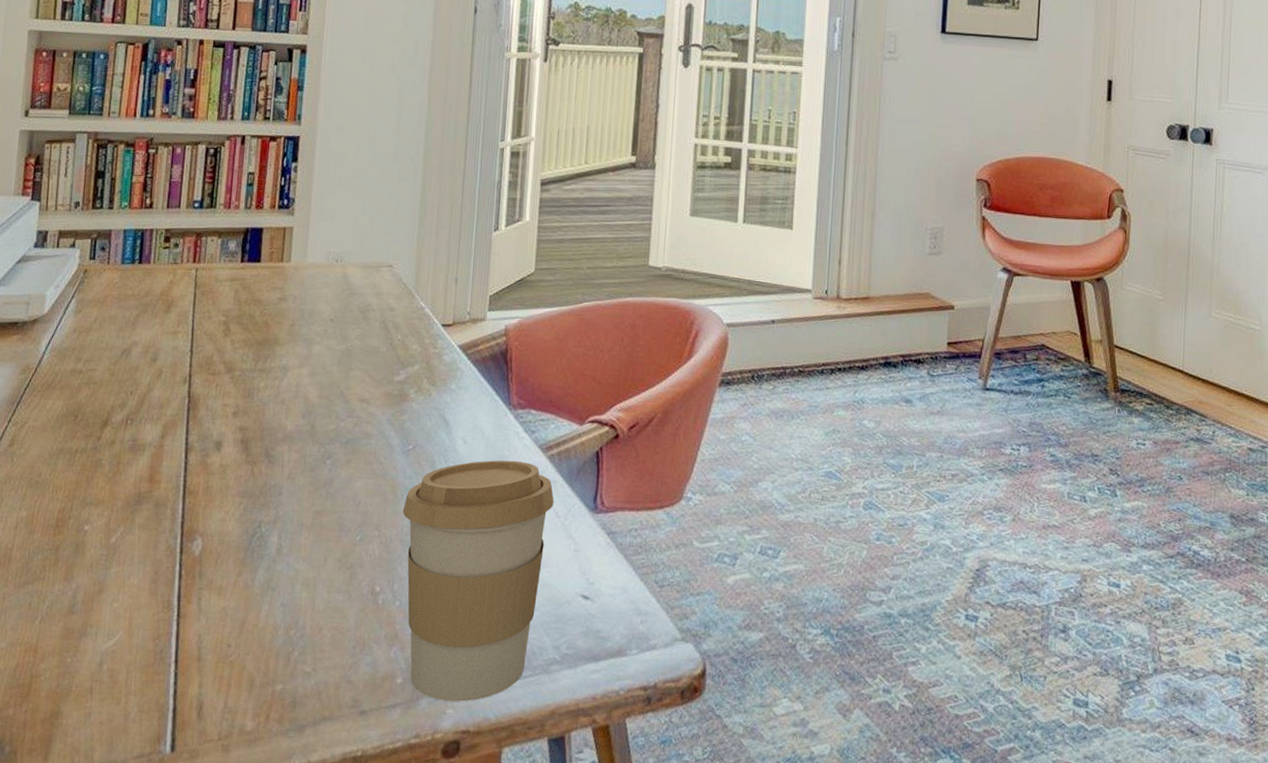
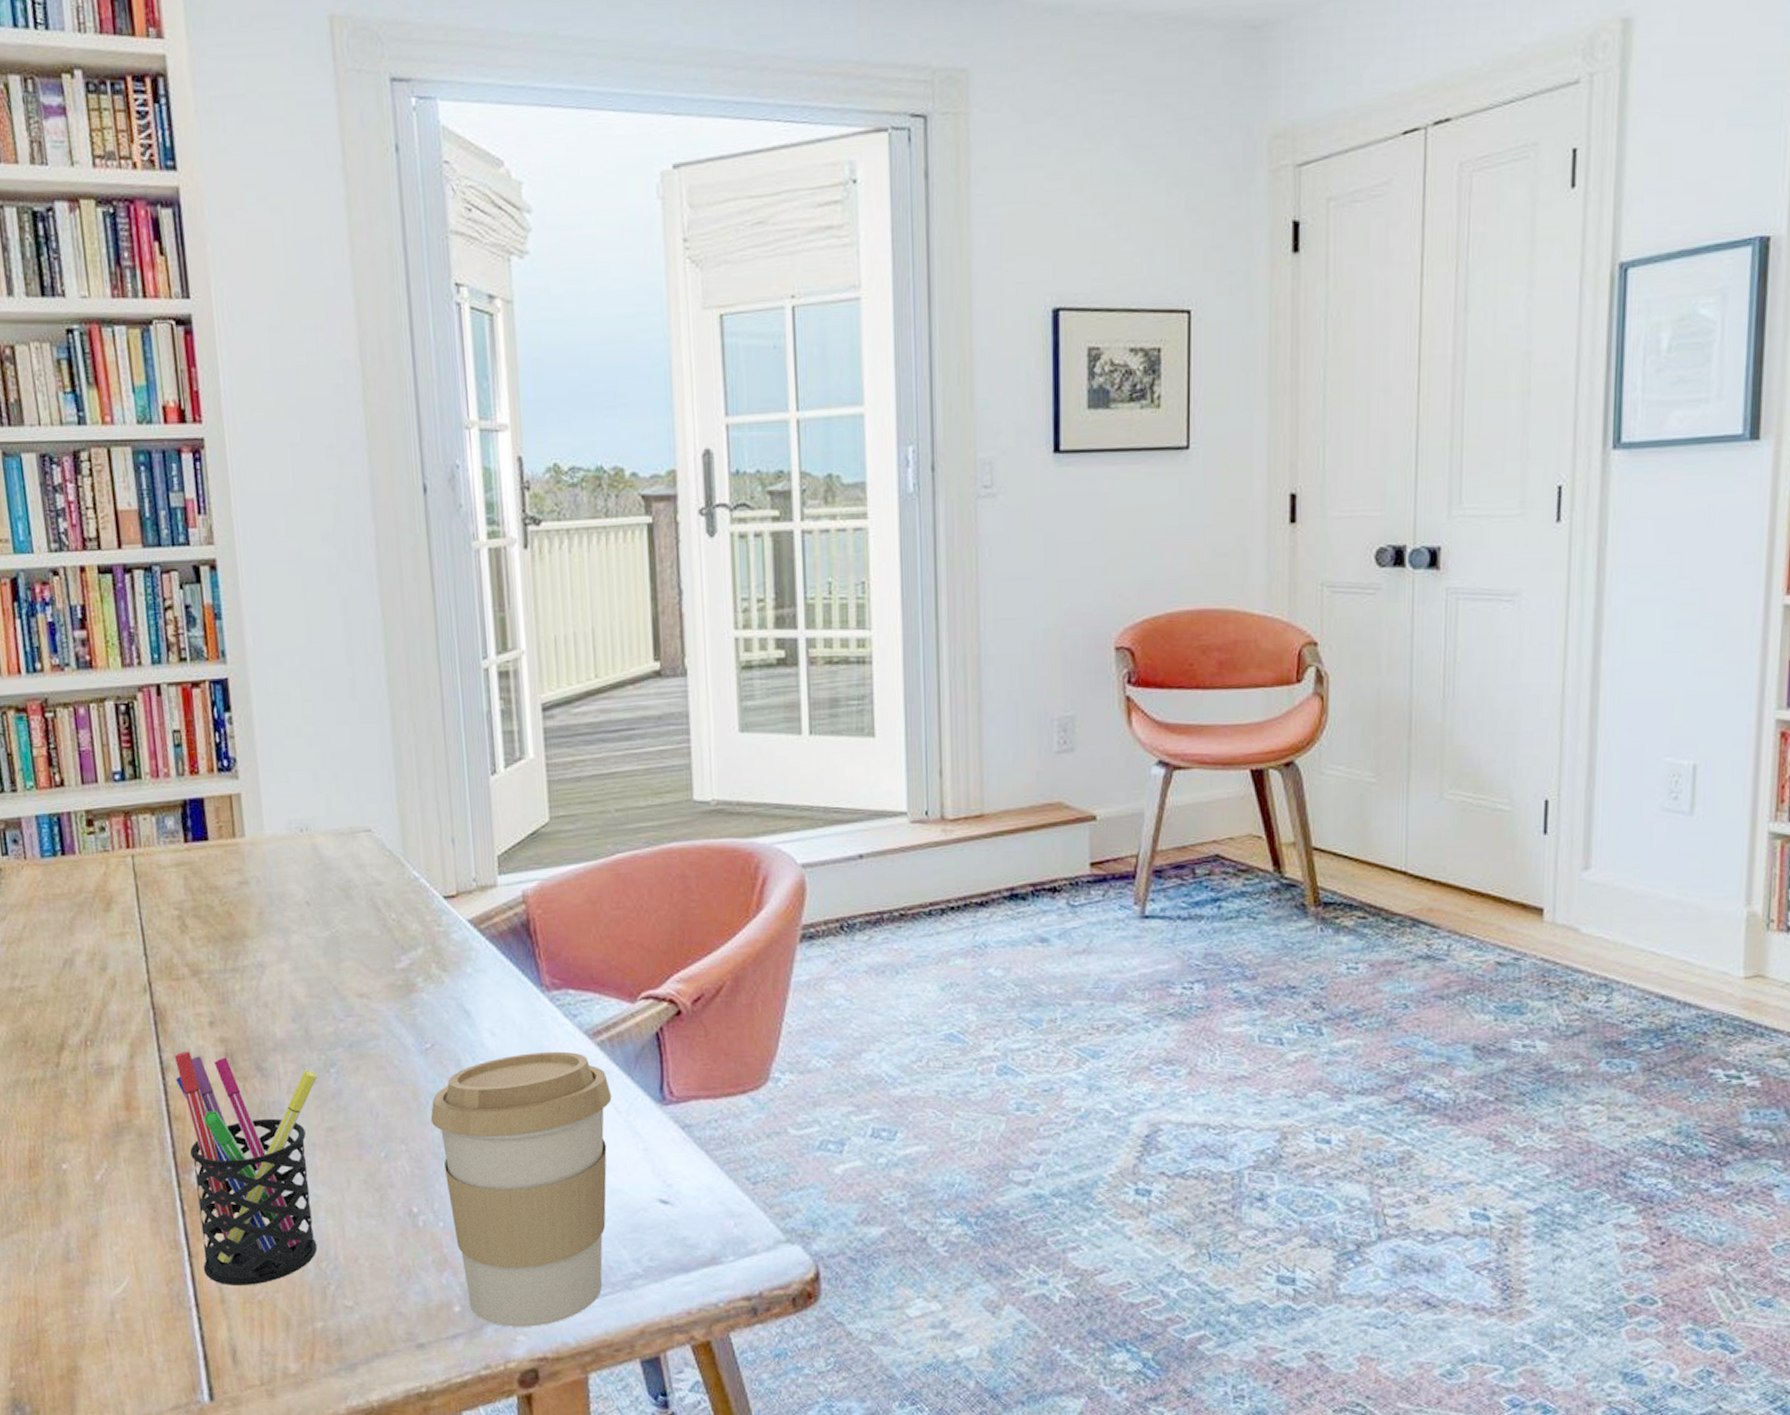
pen holder: none [188,435,315,647] -> present [174,1051,318,1285]

